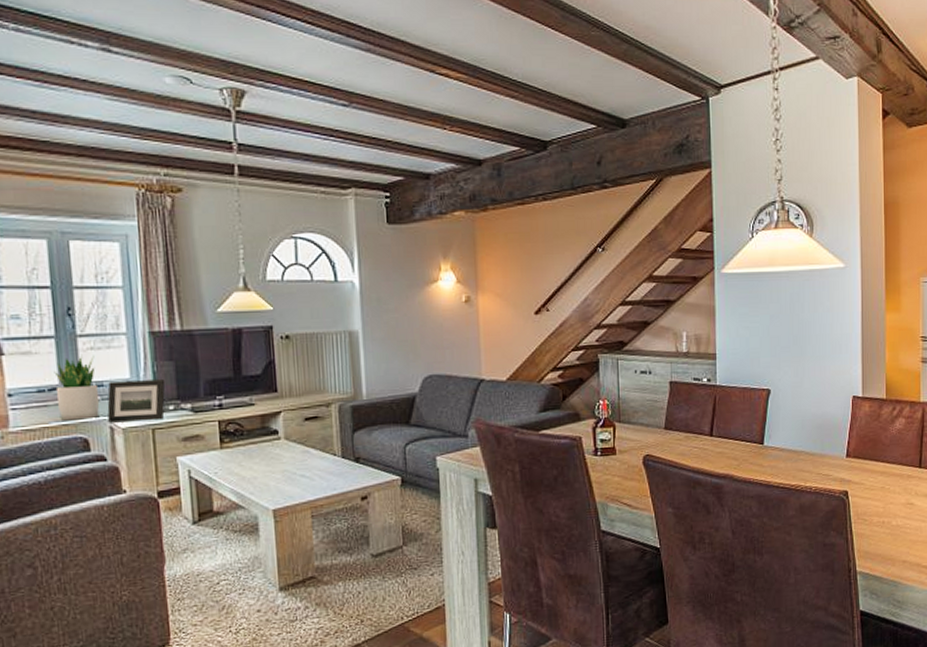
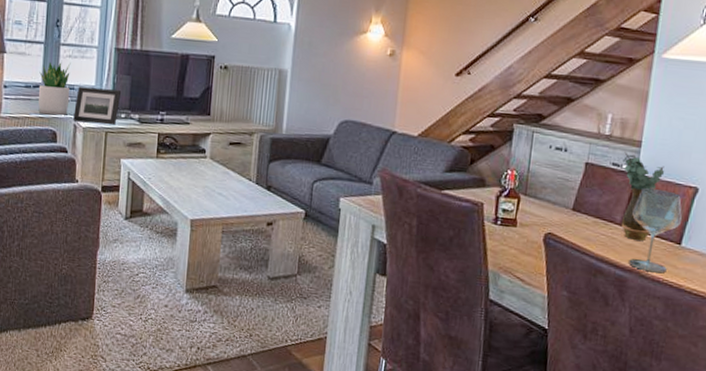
vase: none [702,366,739,447] -> present [620,152,664,241]
wine glass: none [718,396,760,475] -> present [629,188,682,274]

